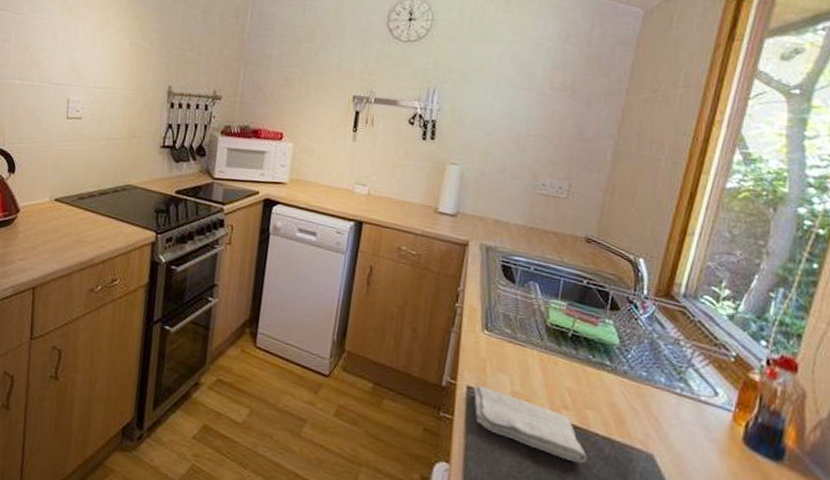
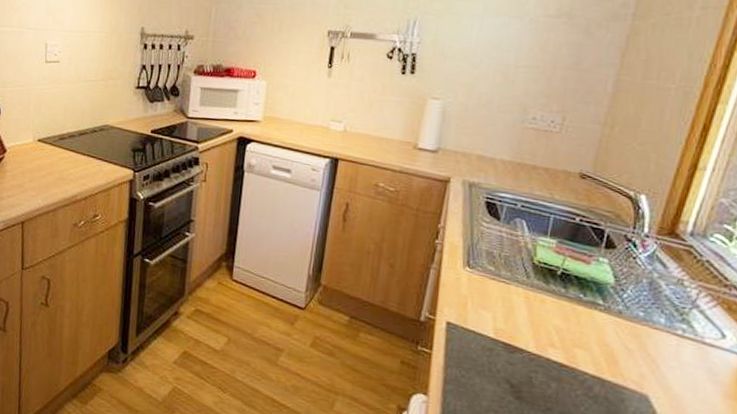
washcloth: present [473,385,587,464] -> none [453,321,575,401]

